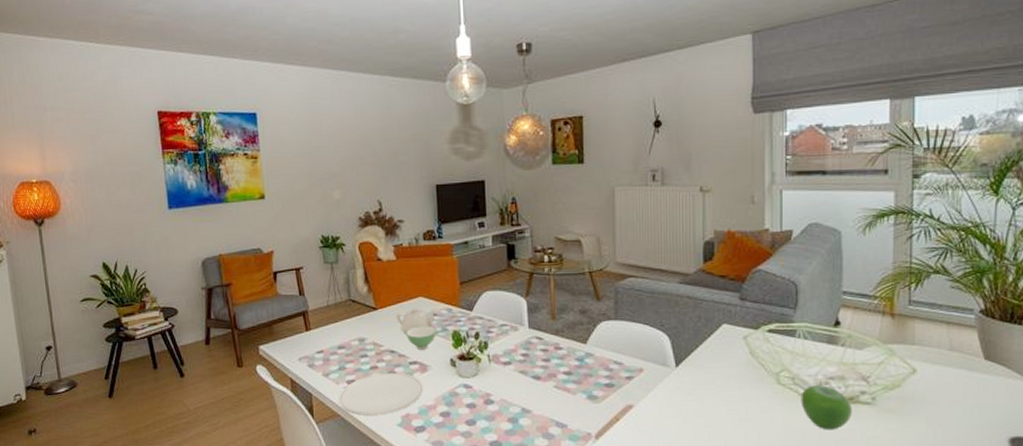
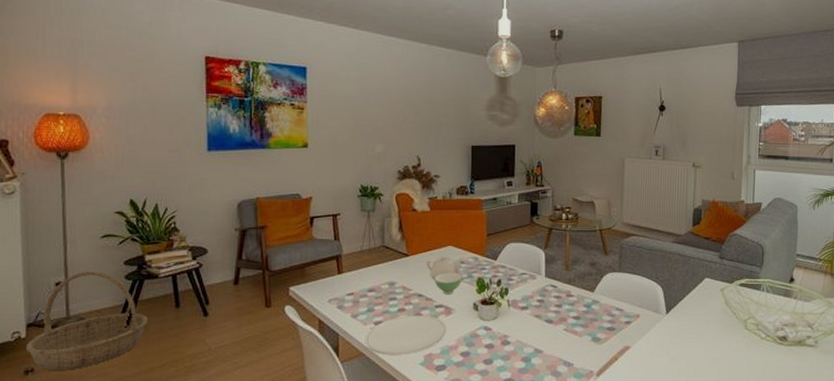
basket: none [27,335,130,431] -> present [25,271,148,370]
apple: present [801,385,852,430] -> none [762,331,800,368]

